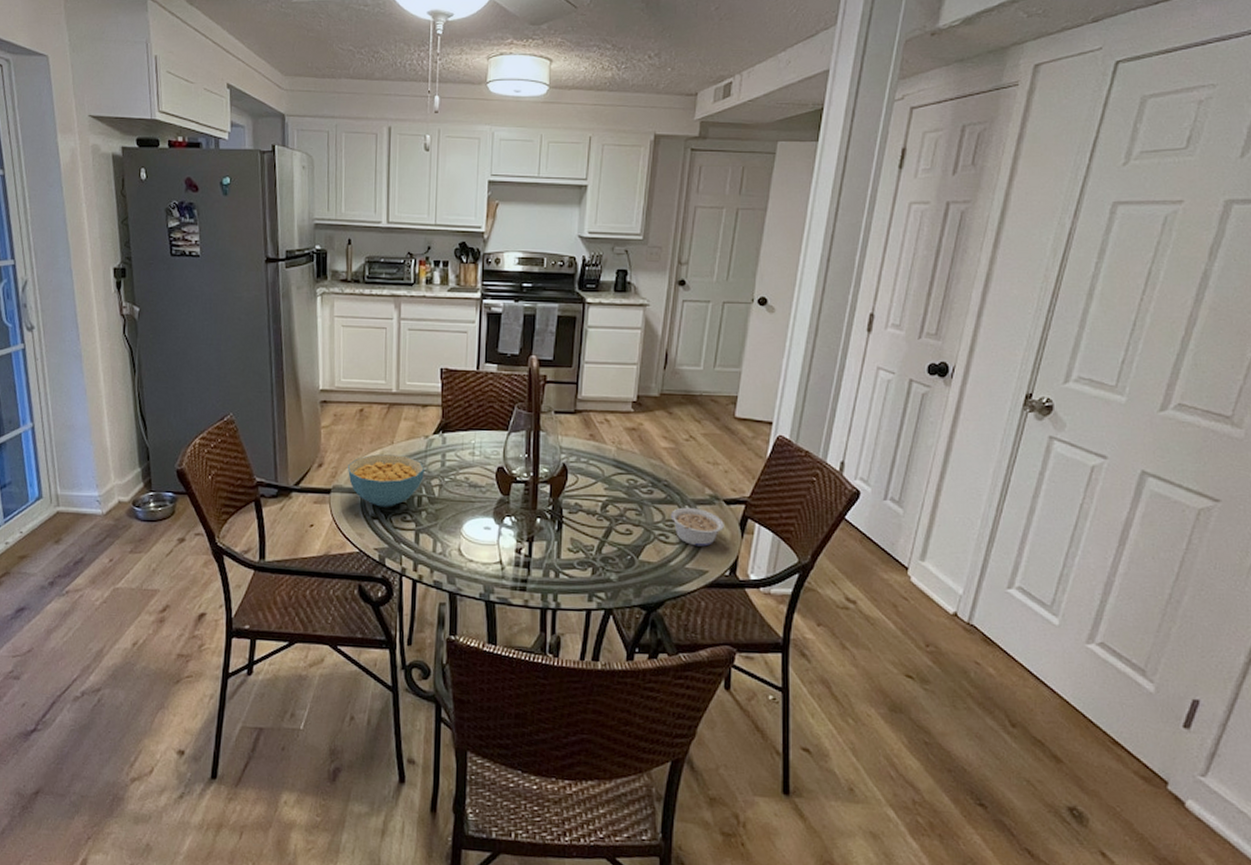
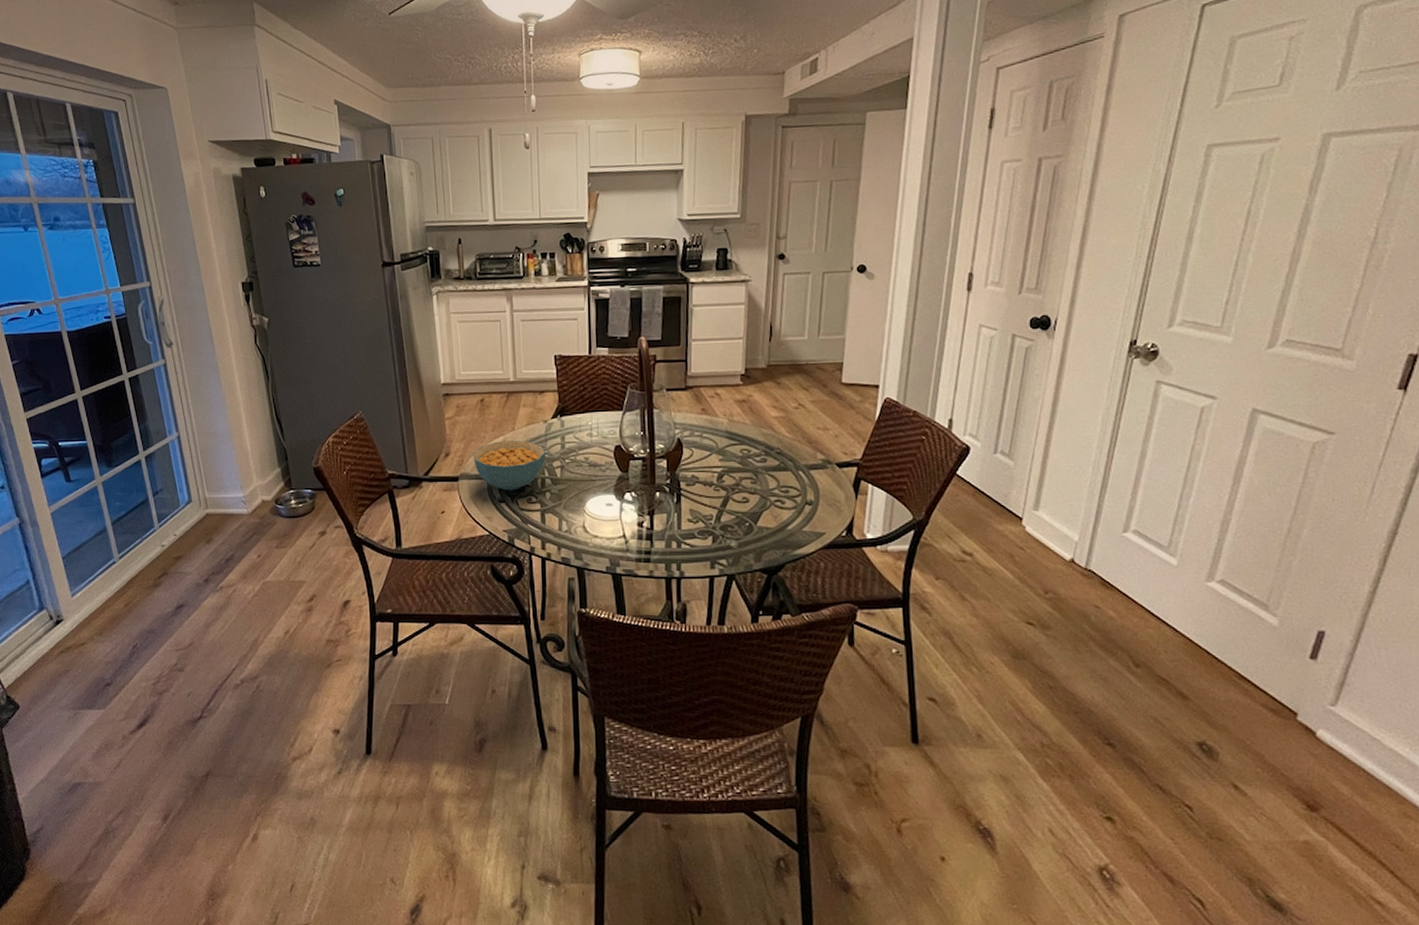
legume: present [670,507,724,547] -> none [784,472,838,510]

